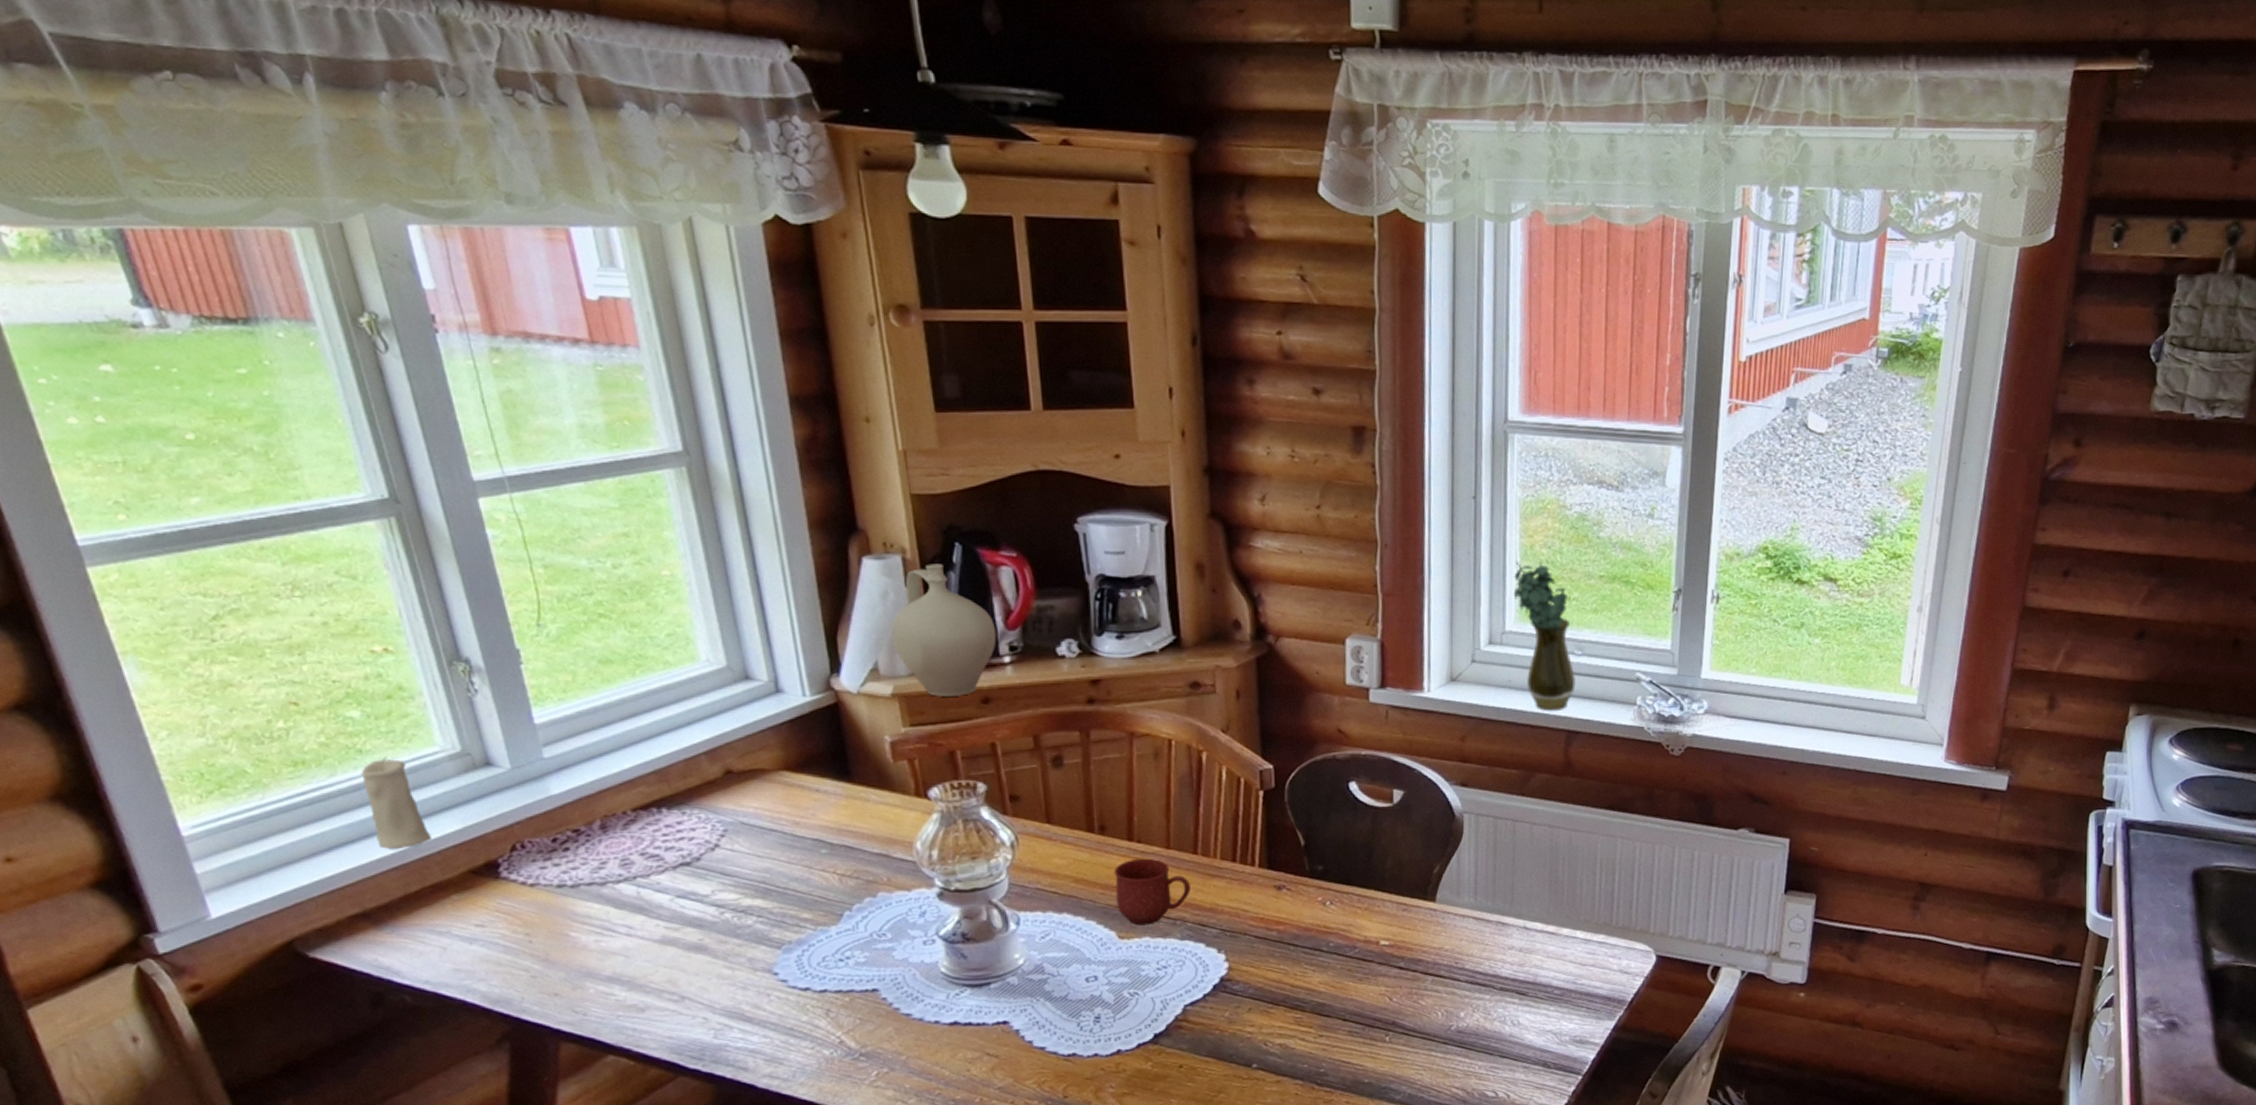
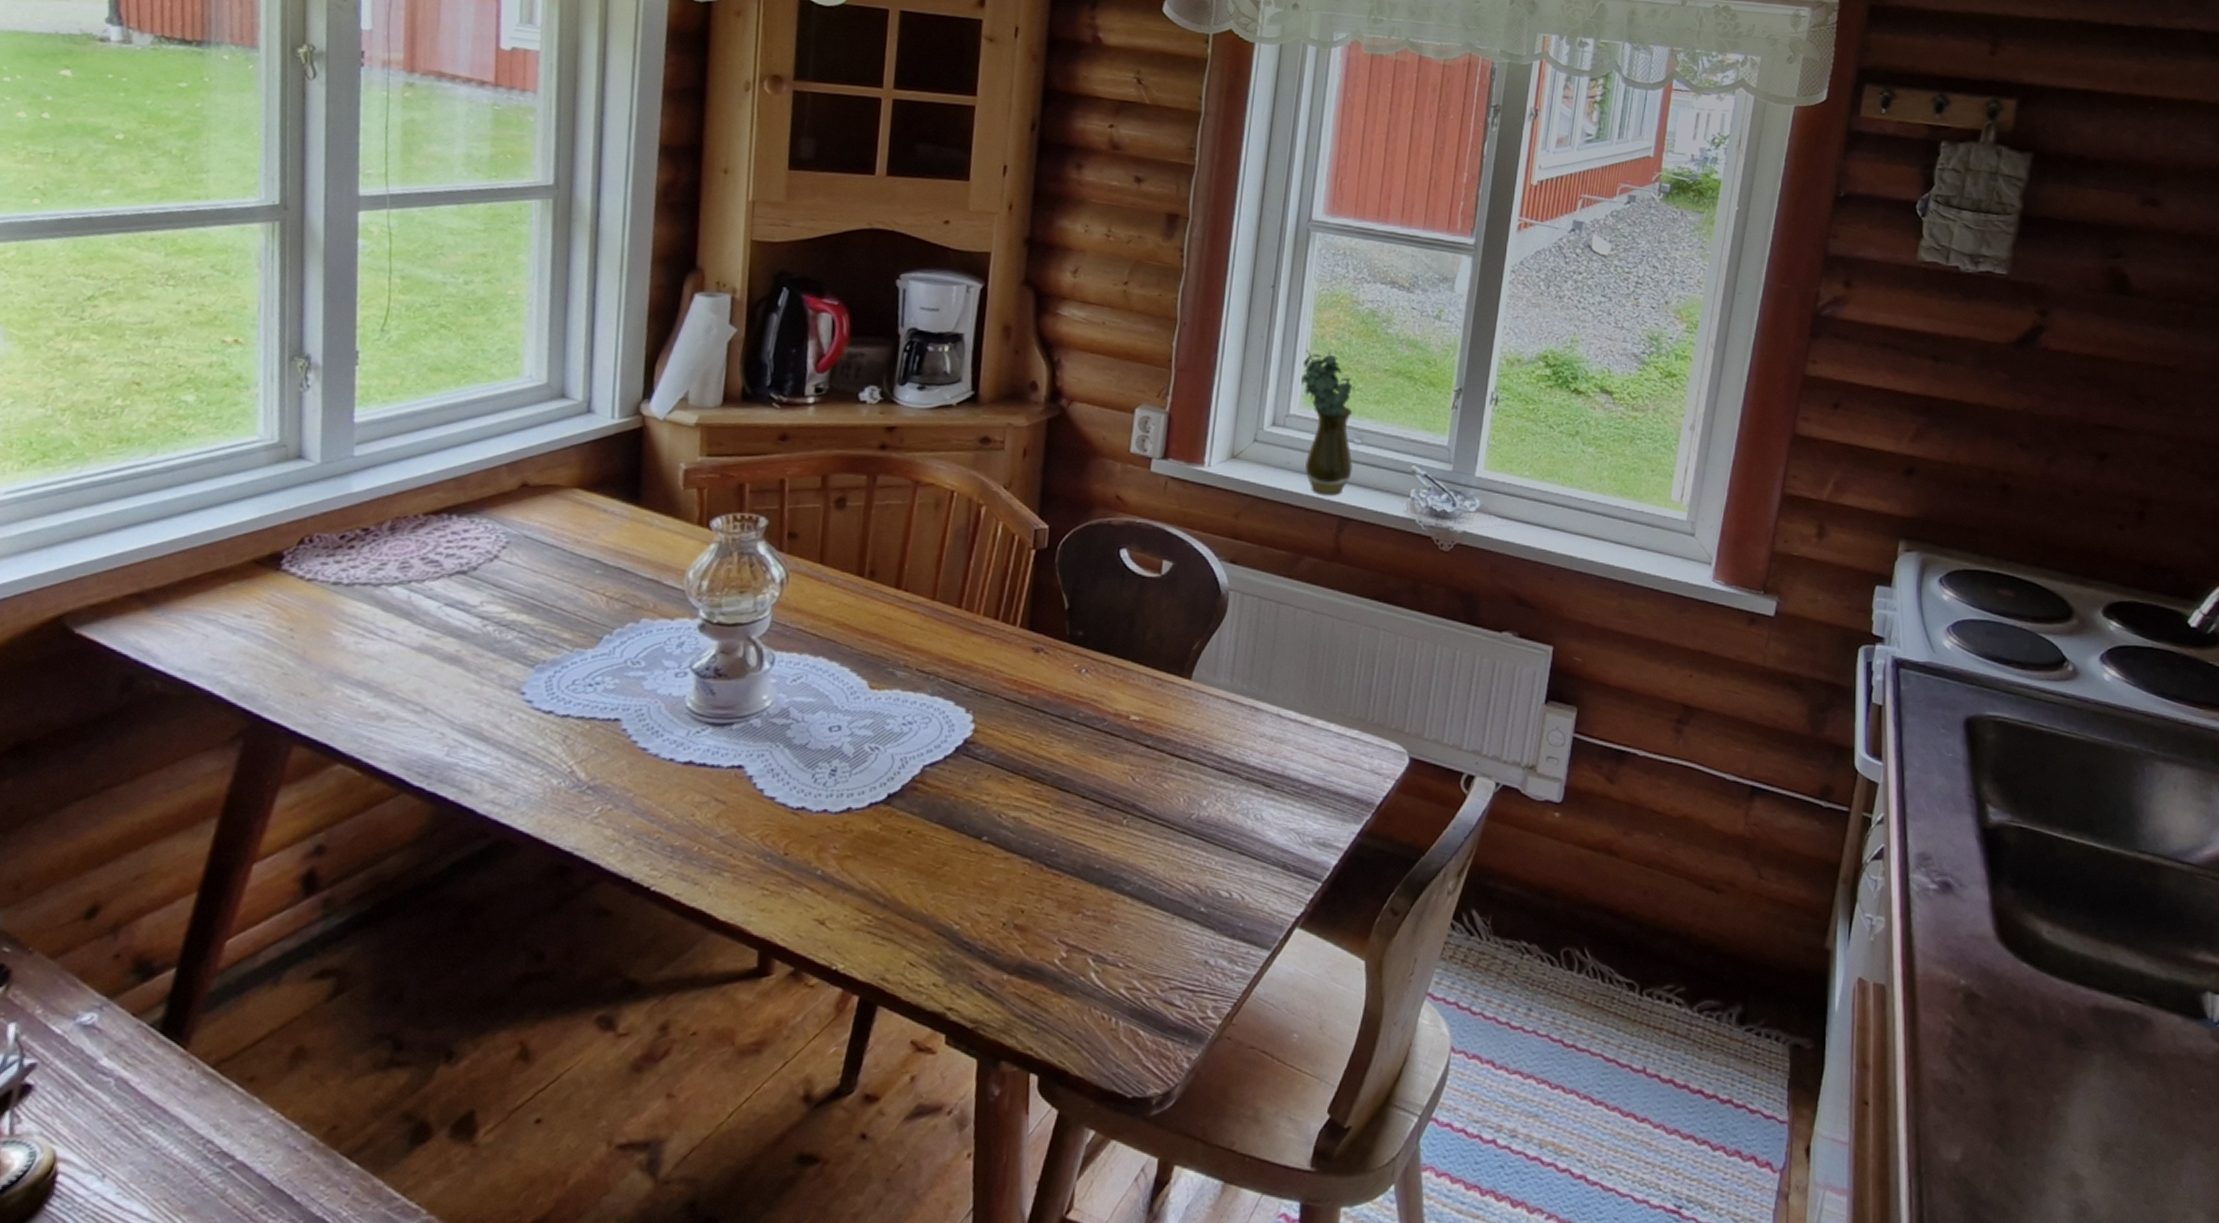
candle: present [361,756,431,850] -> none [174,441,227,533]
ceramic jug: present [891,563,997,697] -> none [706,305,806,431]
mug: present [1114,858,1190,926] -> none [873,607,949,677]

